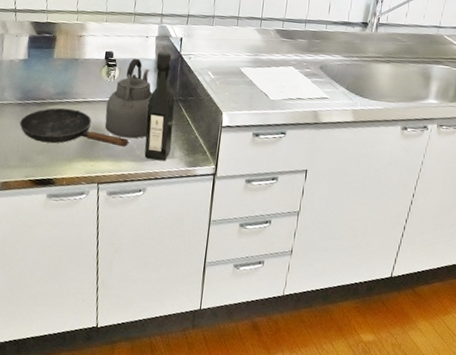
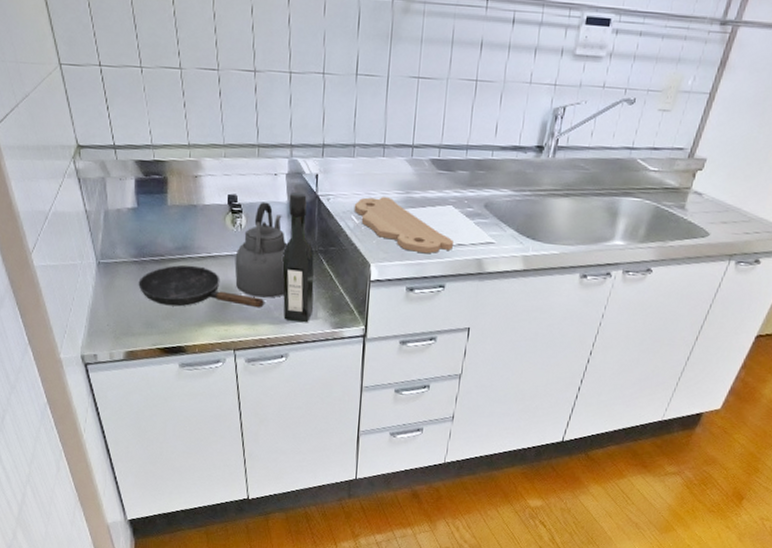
cutting board: none [210,57,294,106] -> present [353,197,453,254]

